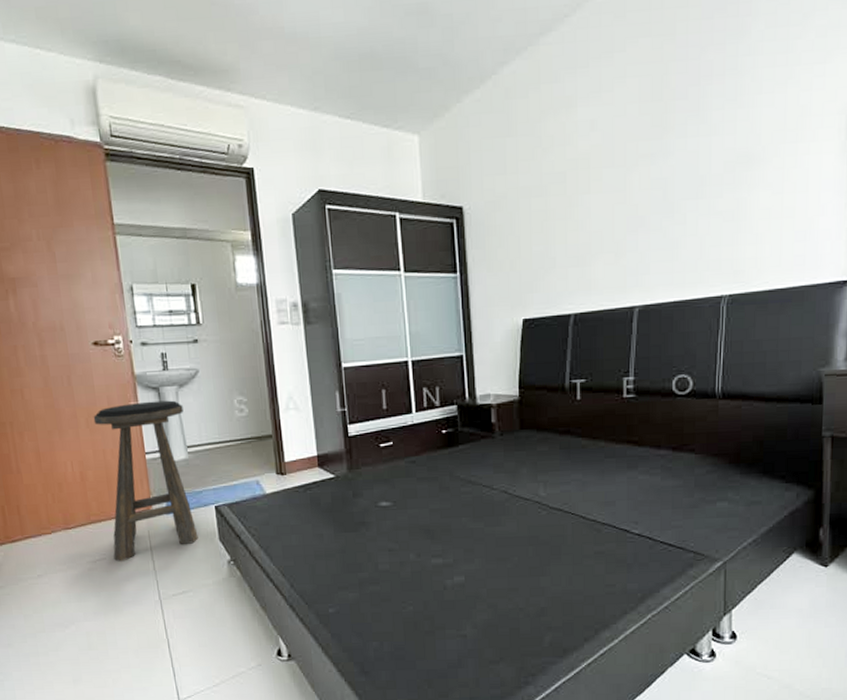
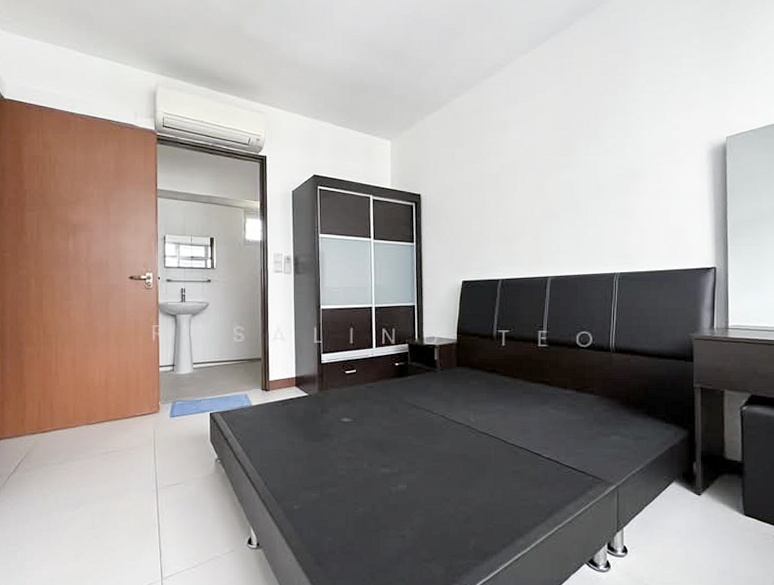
stool: present [93,400,198,562] -> none [122,325,194,455]

